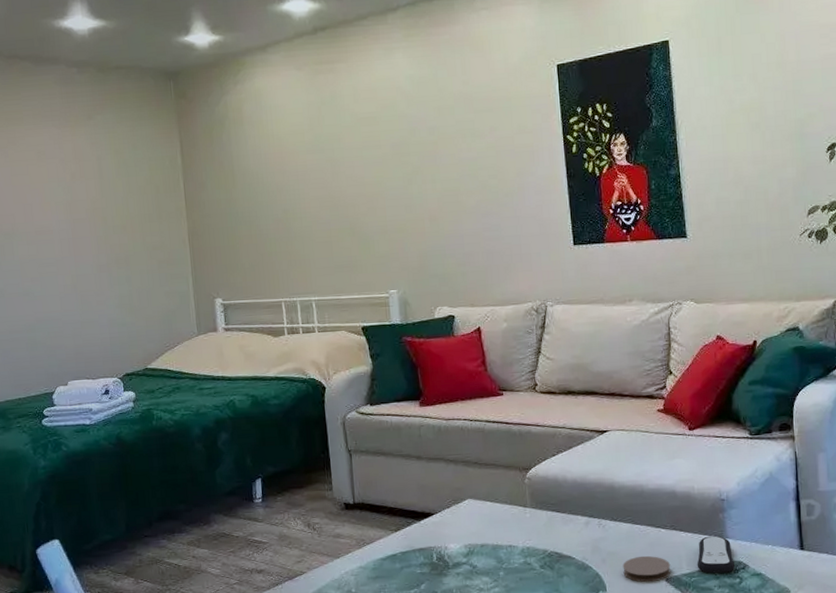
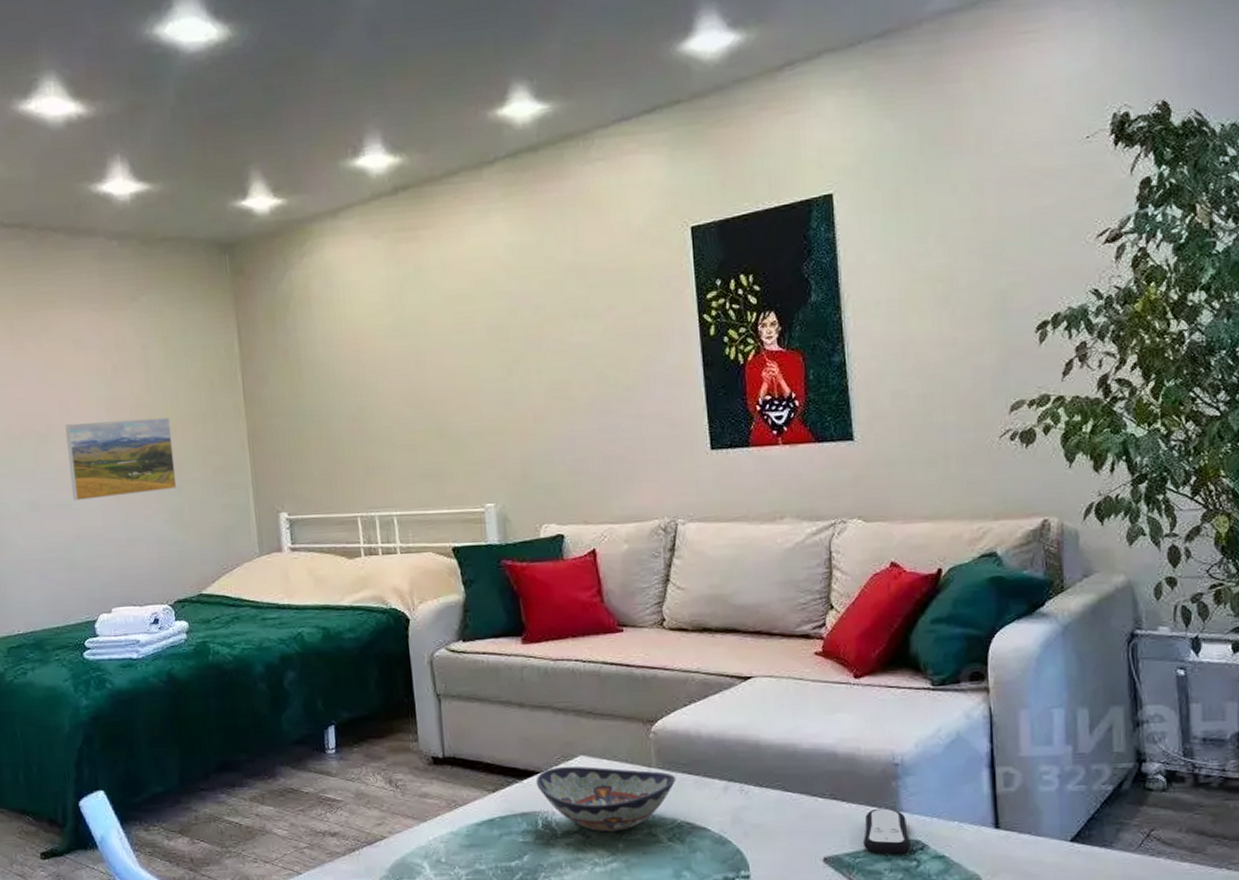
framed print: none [28,218,126,290] -> present [65,417,177,502]
decorative bowl: none [431,508,547,563] -> present [535,766,676,832]
coaster: present [622,555,671,583] -> none [770,829,830,862]

